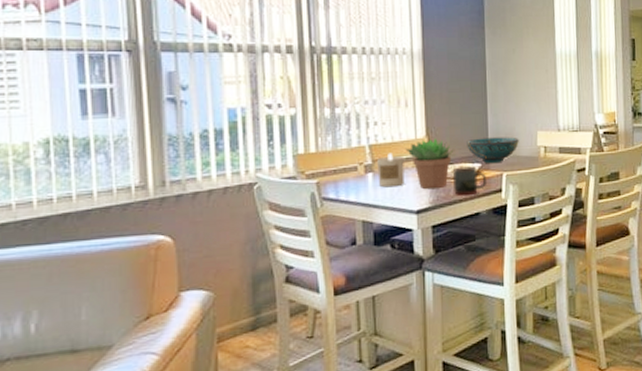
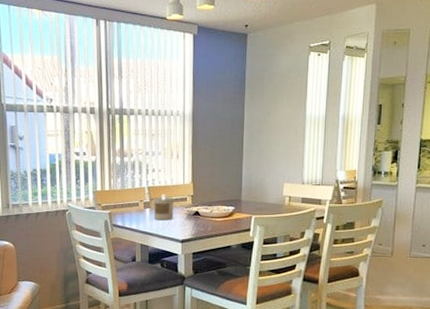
succulent plant: present [405,138,454,189] -> none [175,184,213,225]
mug: present [452,166,487,195] -> none [210,208,239,231]
decorative bowl: present [465,137,520,164] -> none [223,186,269,208]

